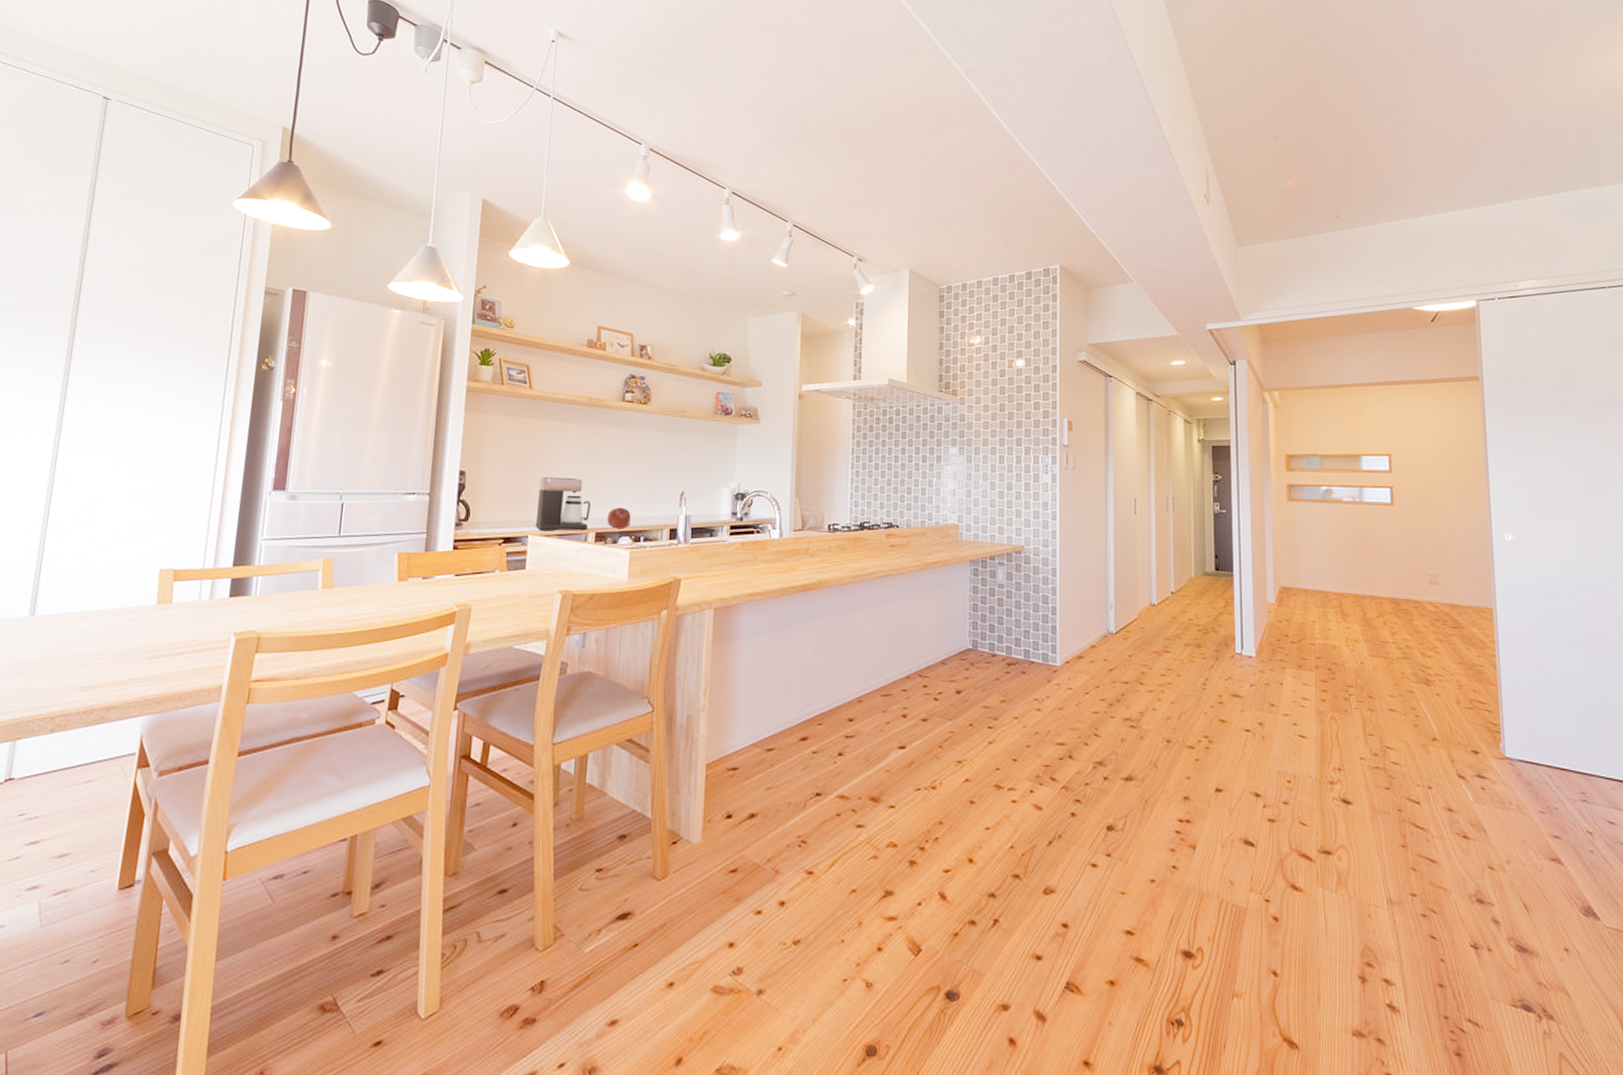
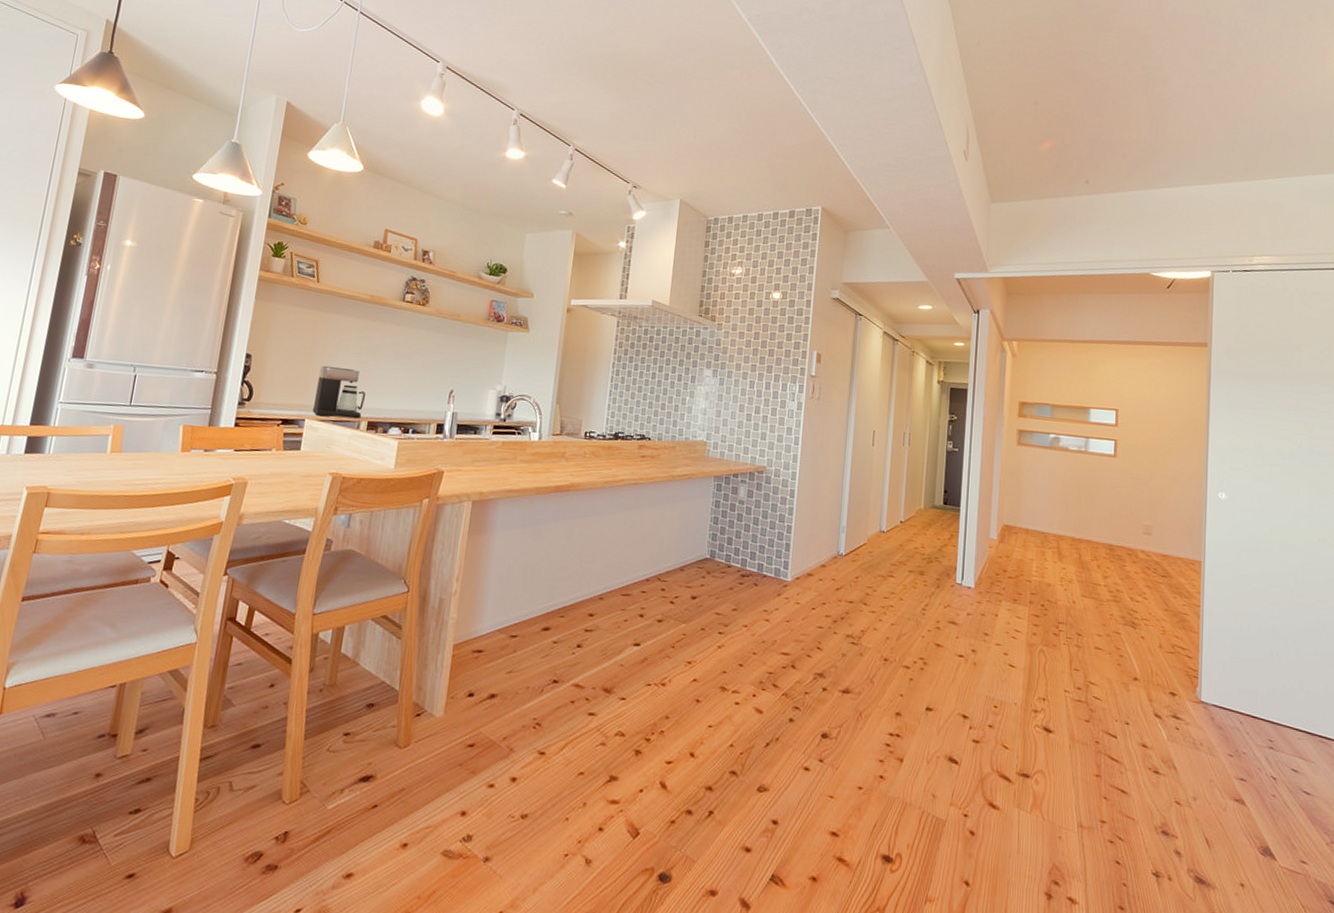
fruit: present [607,507,631,529] -> none [379,399,402,421]

